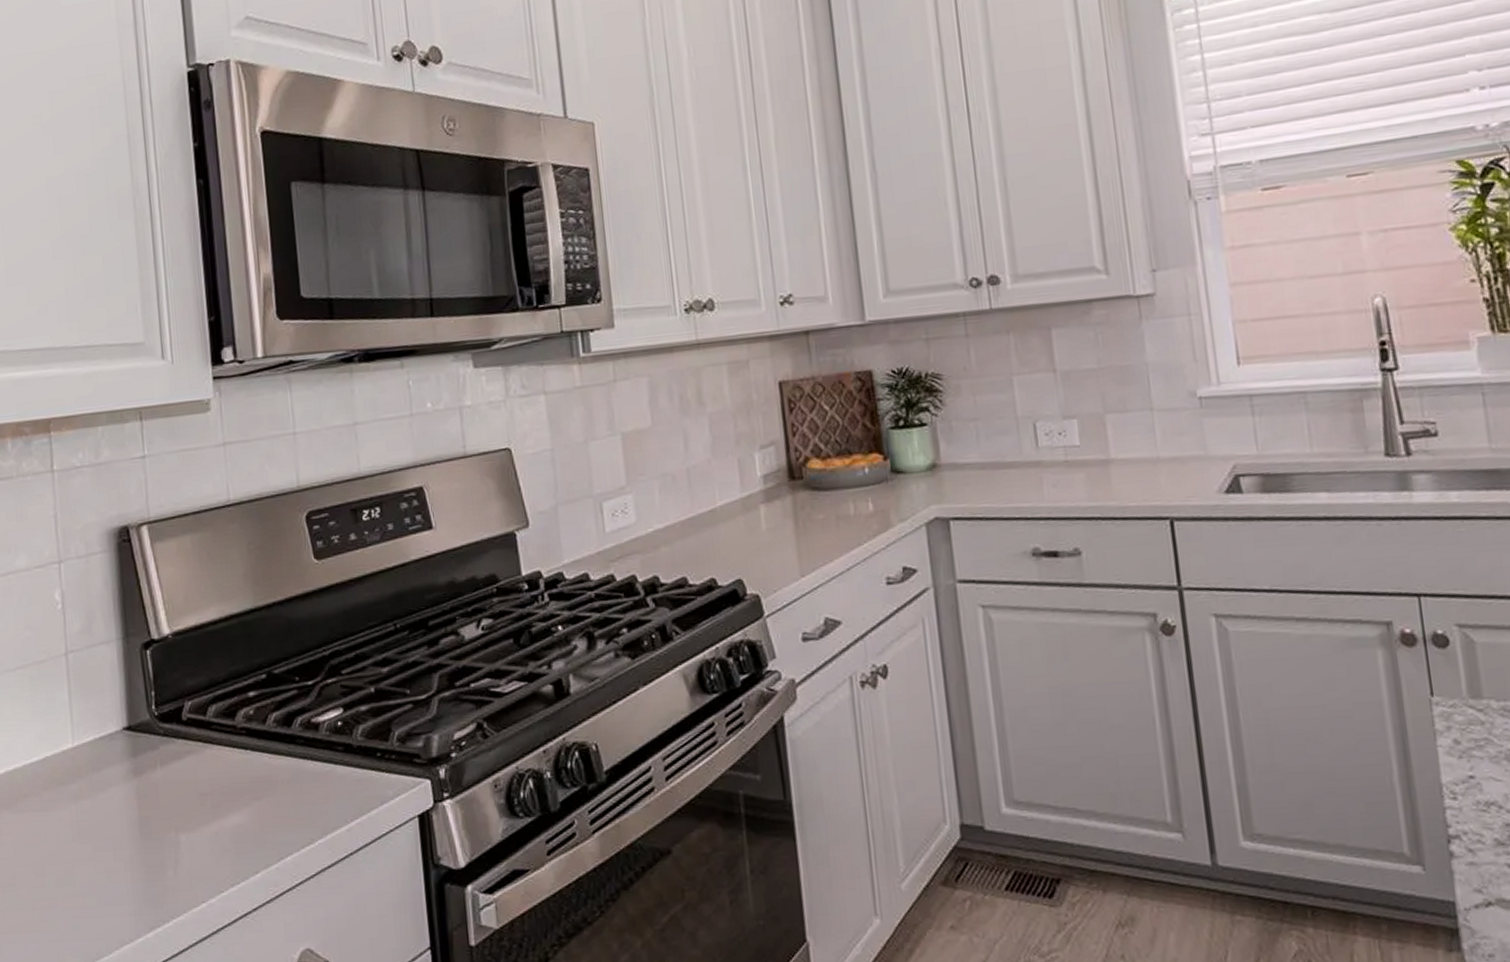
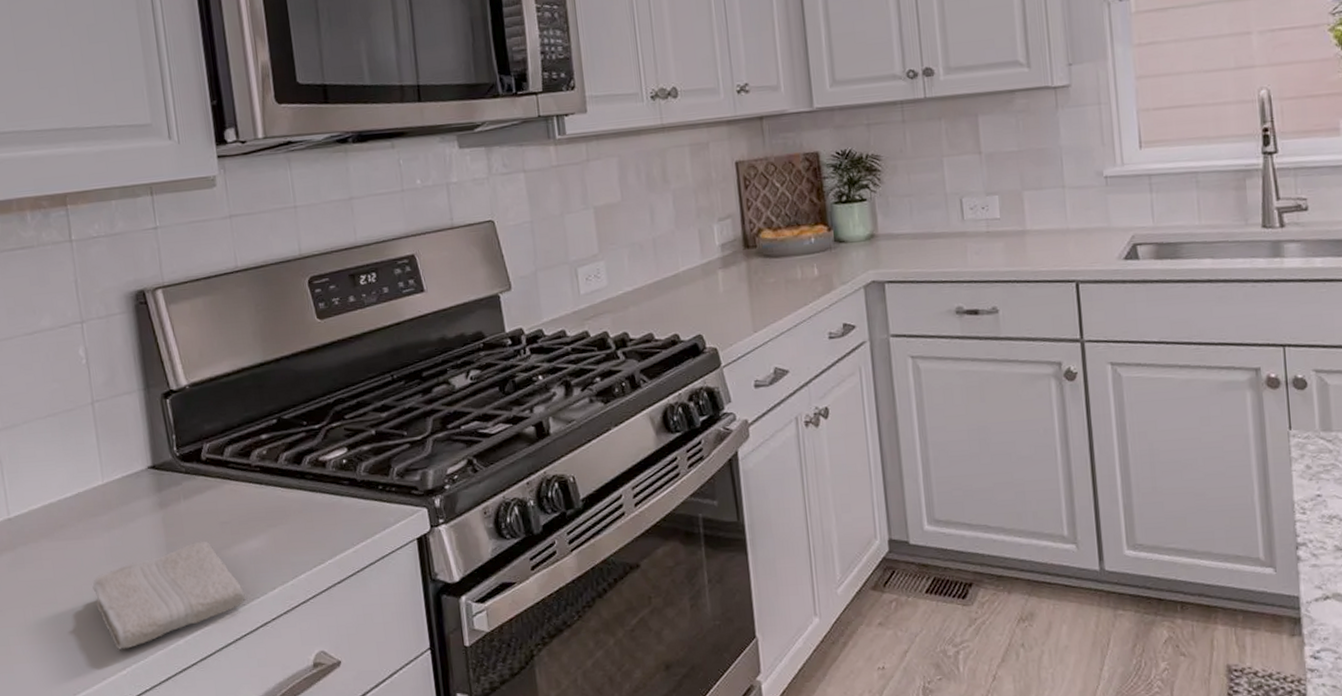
washcloth: none [55,815,226,943] -> present [92,541,247,650]

